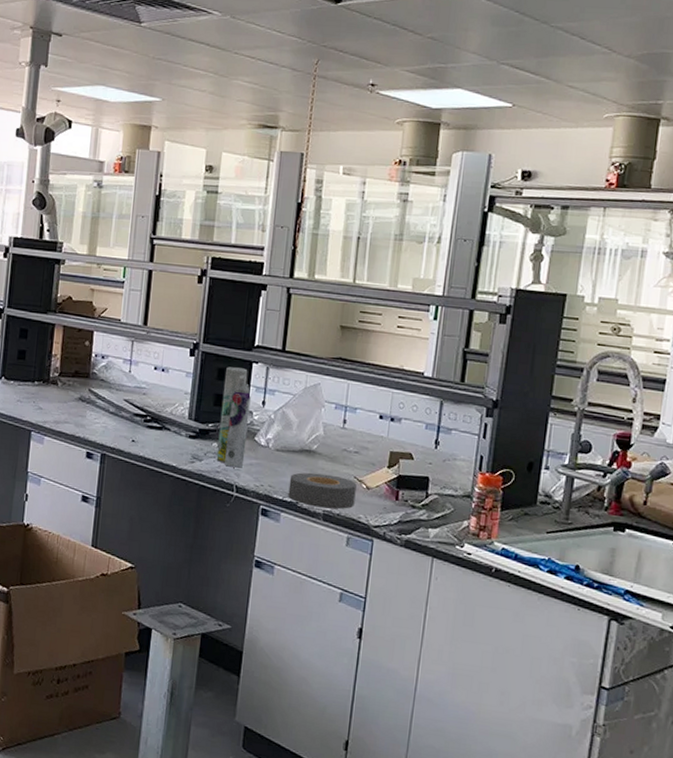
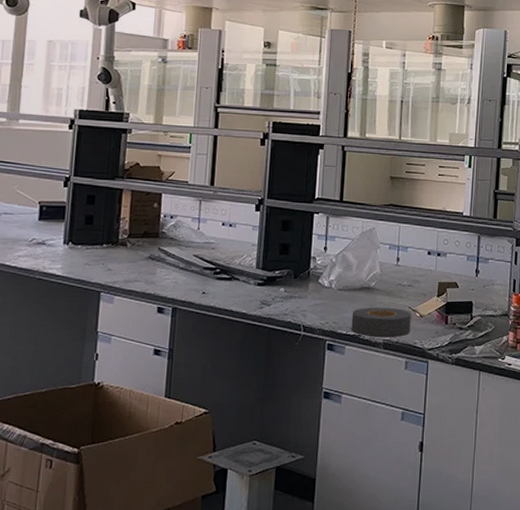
aerosol can: present [216,367,251,468] -> none [284,218,314,309]

